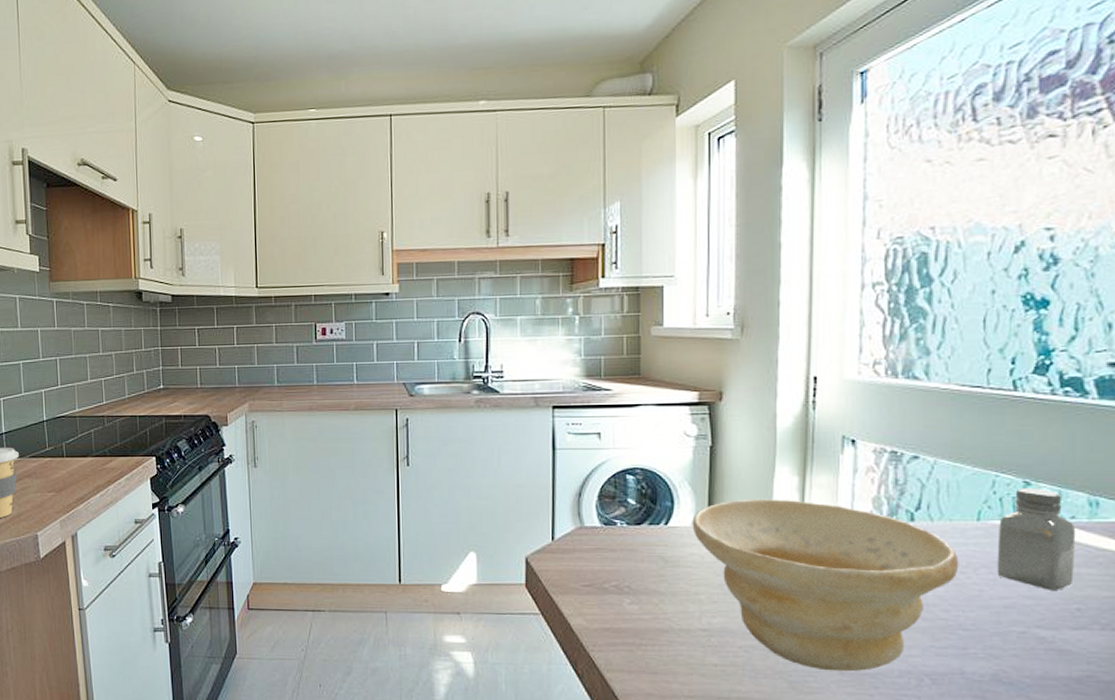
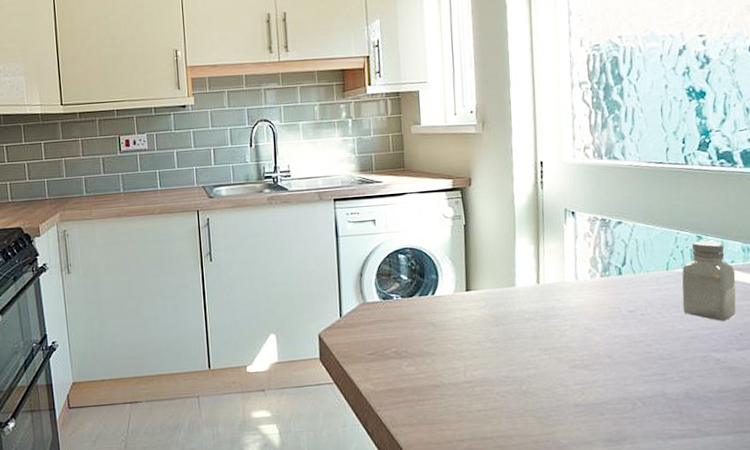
bowl: present [692,499,959,672] -> none [453,265,656,405]

